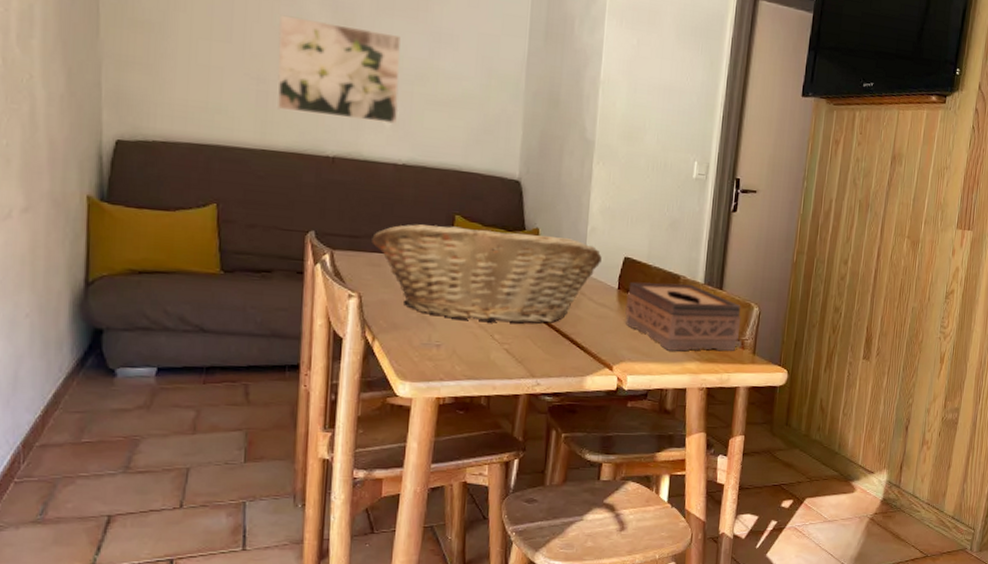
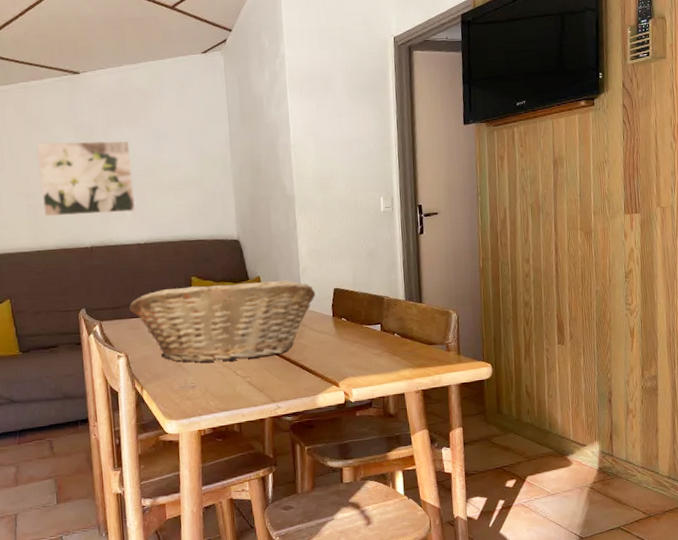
tissue box: present [625,281,742,352] -> none [341,303,443,363]

